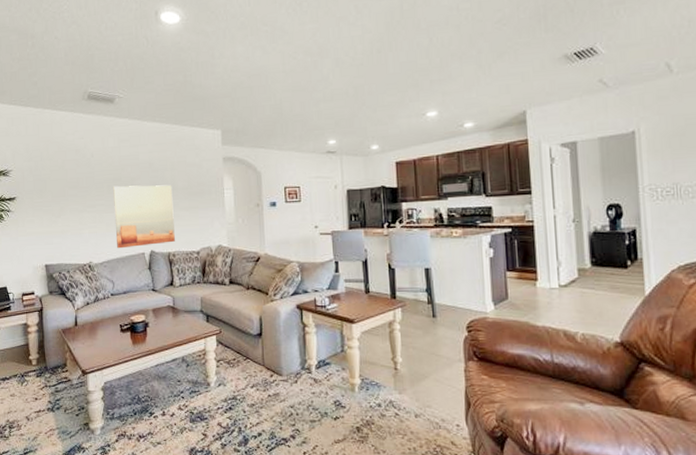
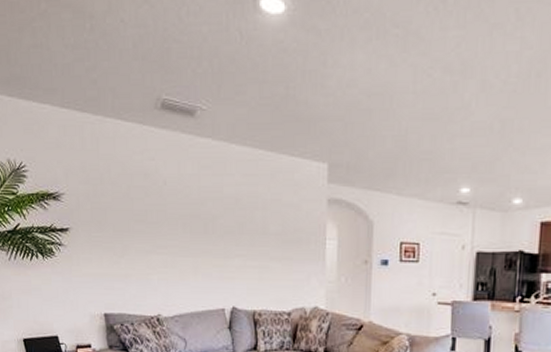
wall art: present [113,185,175,249] -> none [190,224,263,302]

